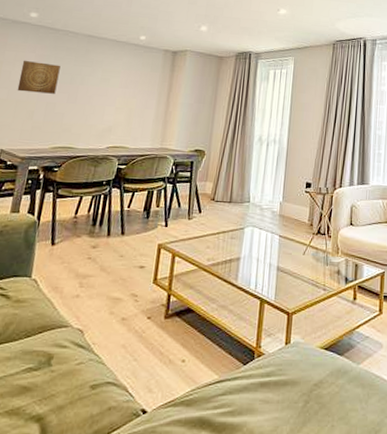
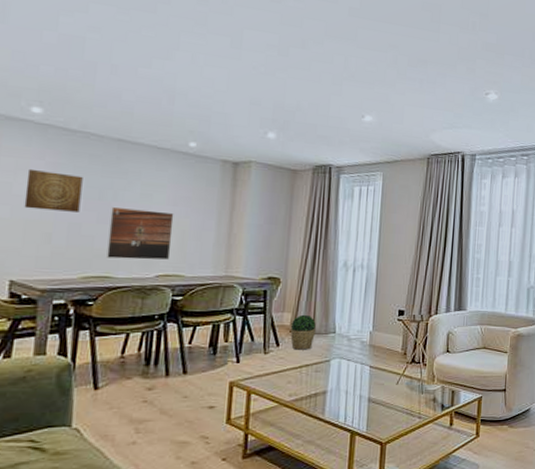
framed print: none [71,89,125,134] -> present [107,206,174,260]
potted plant: none [211,184,233,217] -> present [290,314,316,350]

